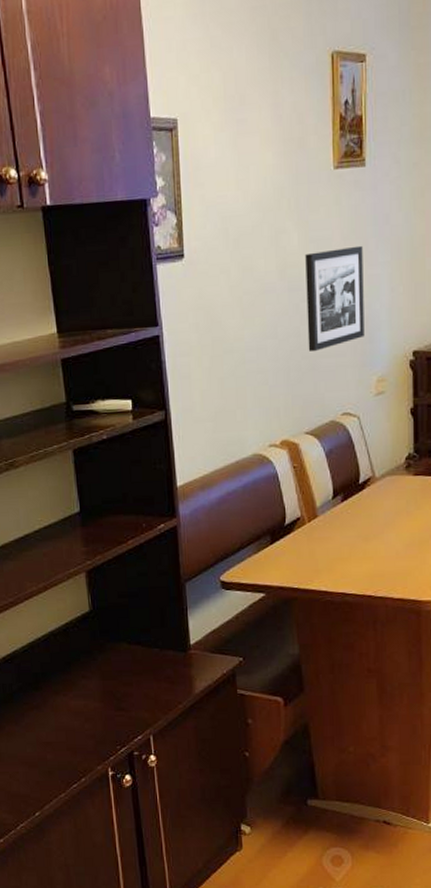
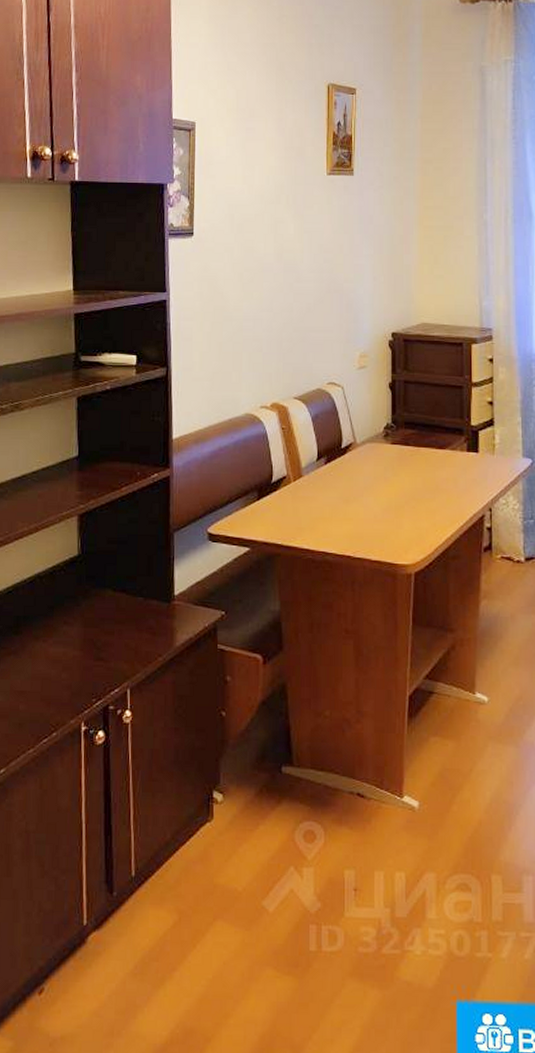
picture frame: present [305,245,365,352] -> none [299,239,350,326]

